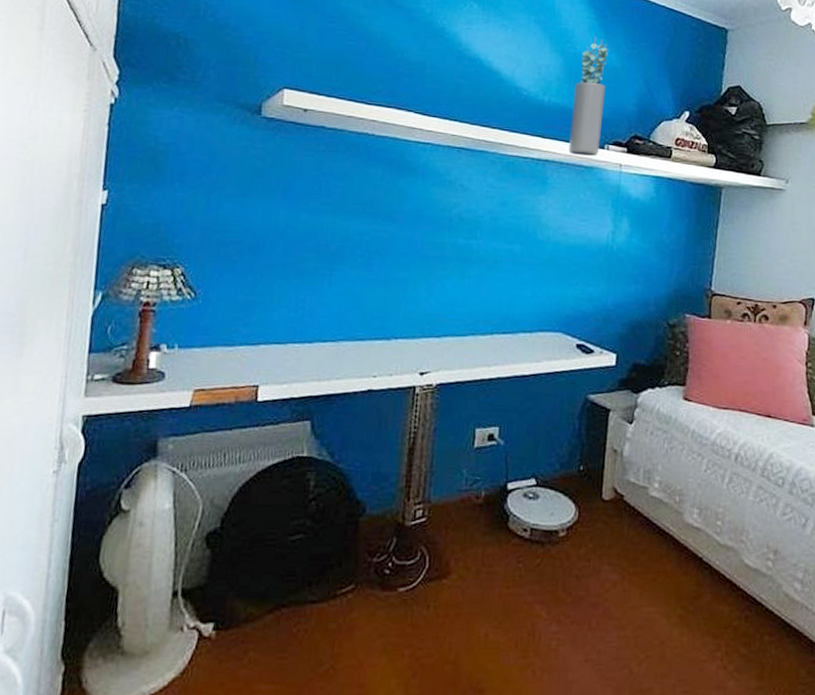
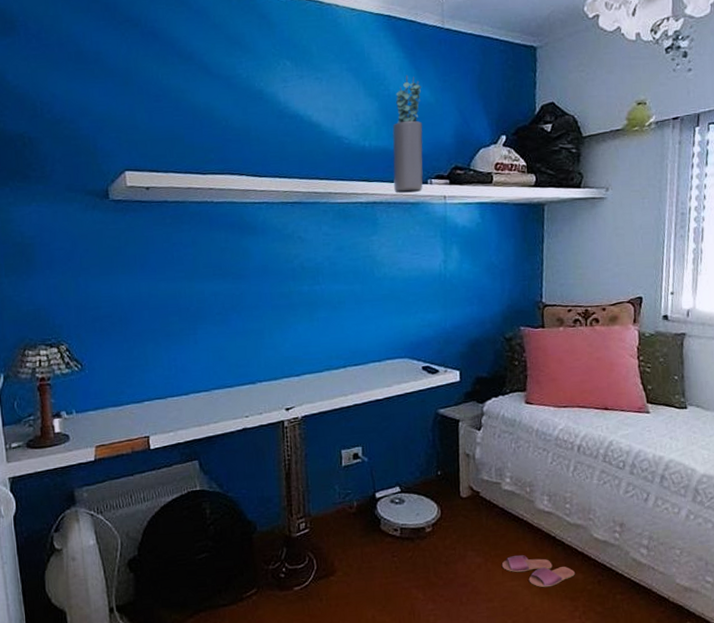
slippers: none [639,576,721,619] -> present [501,555,576,588]

